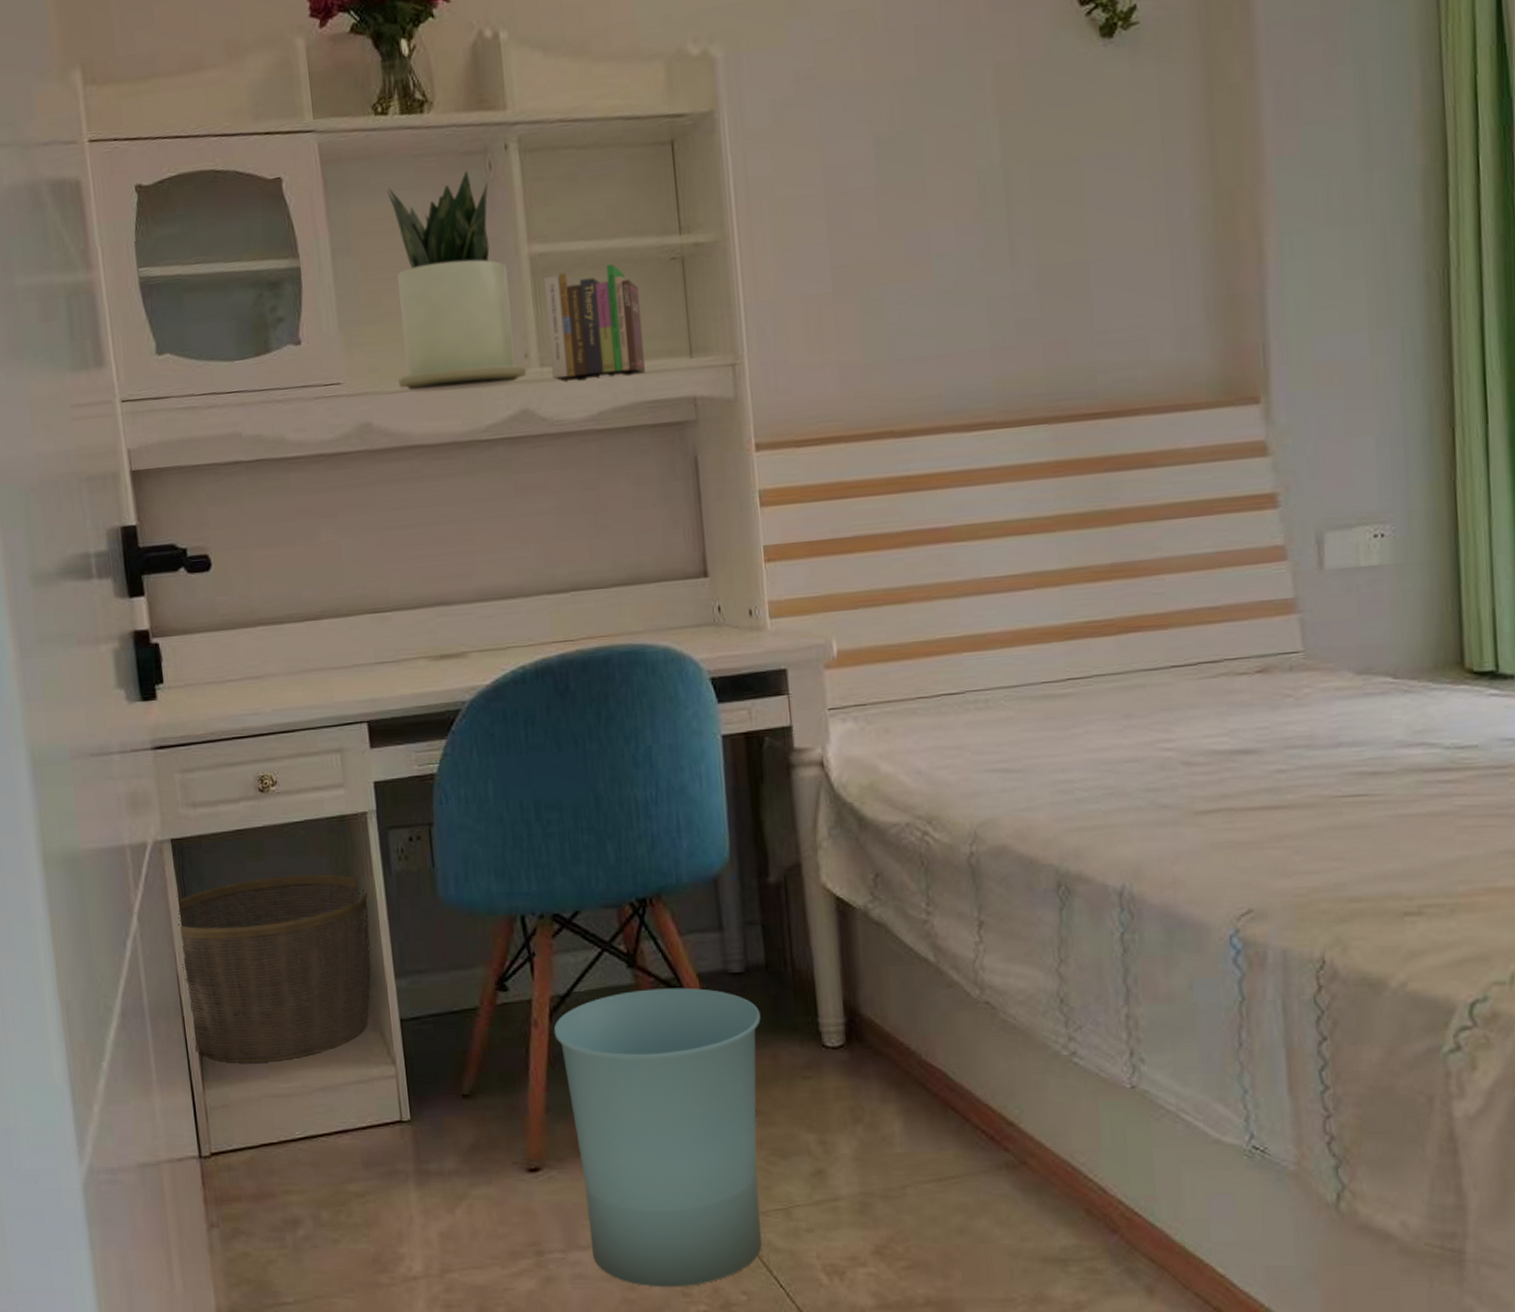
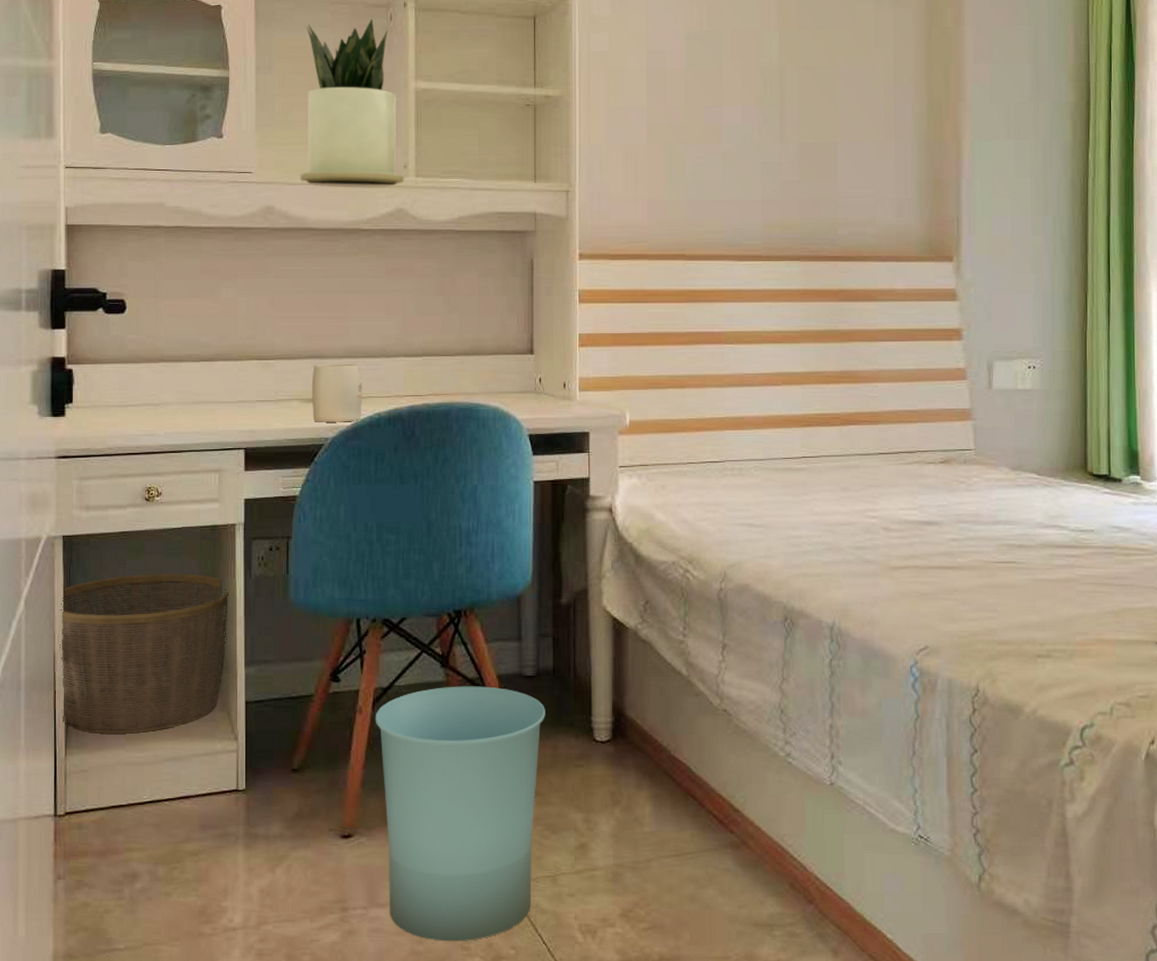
mug: none [438,607,503,683] -> present [311,364,362,422]
books: present [543,264,646,383] -> none [425,104,499,192]

